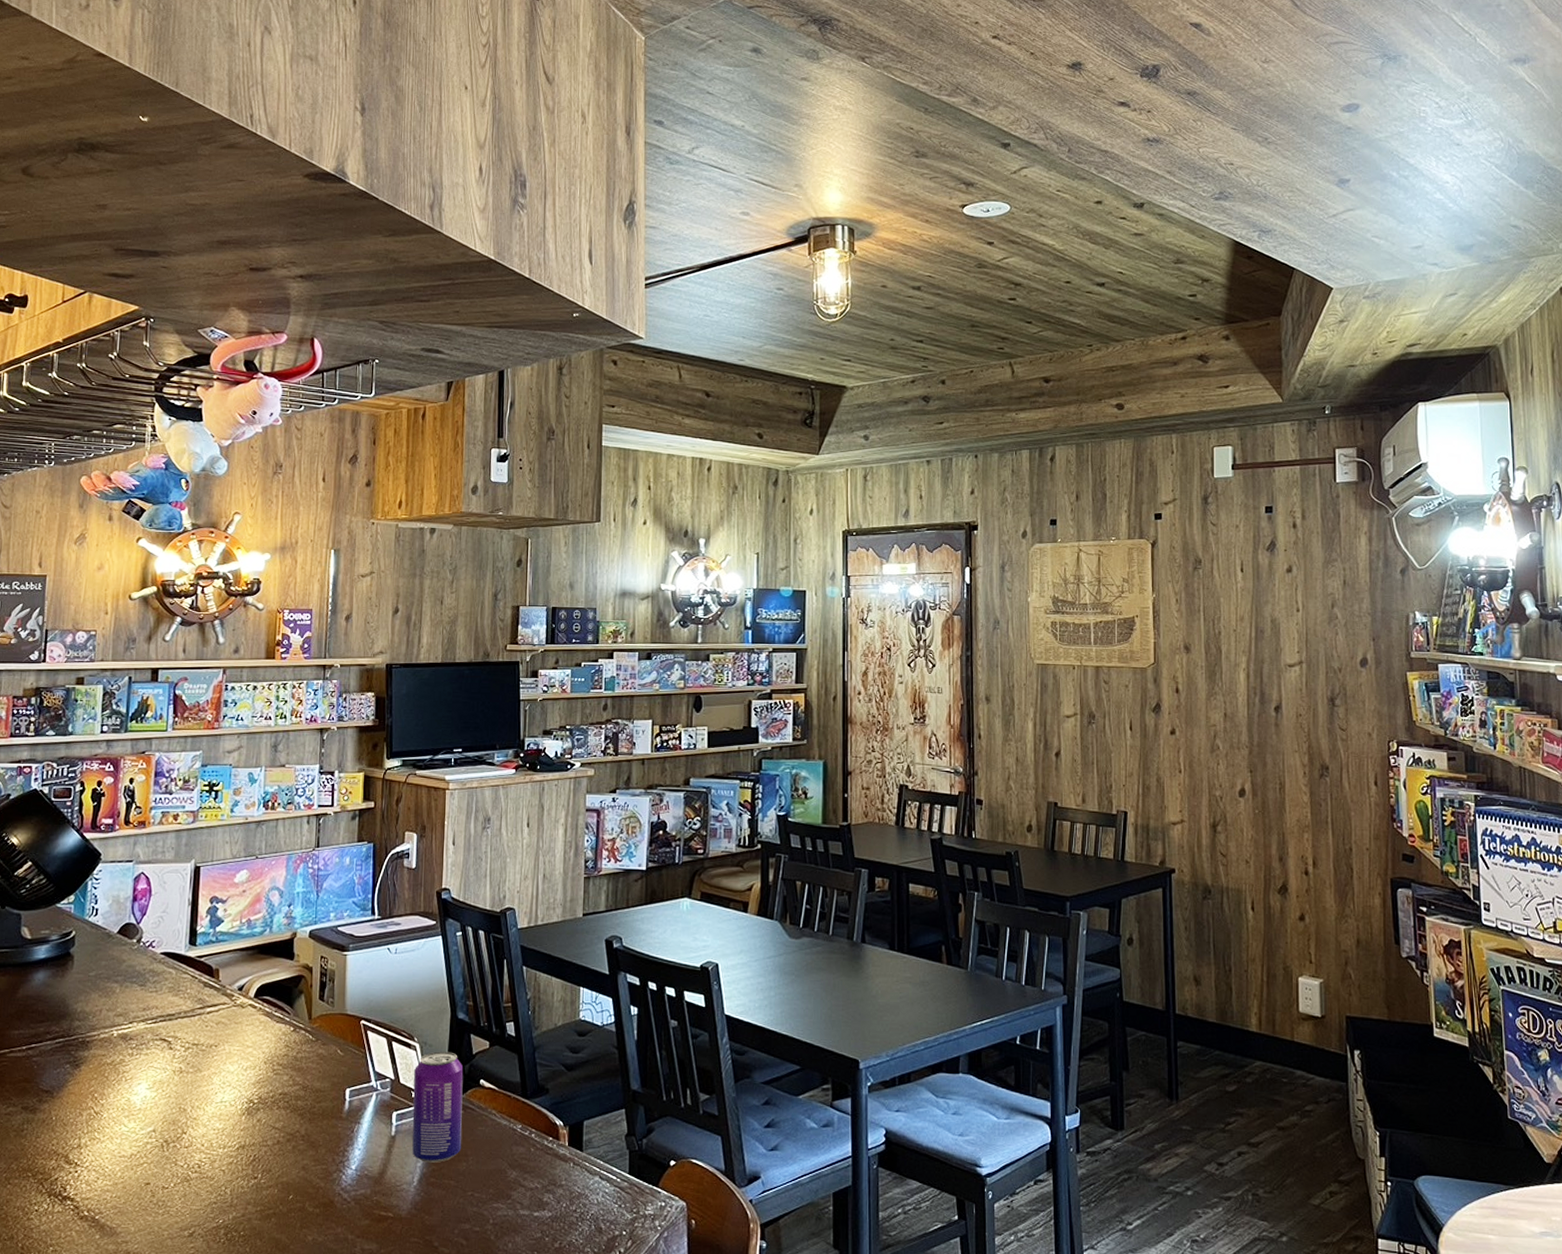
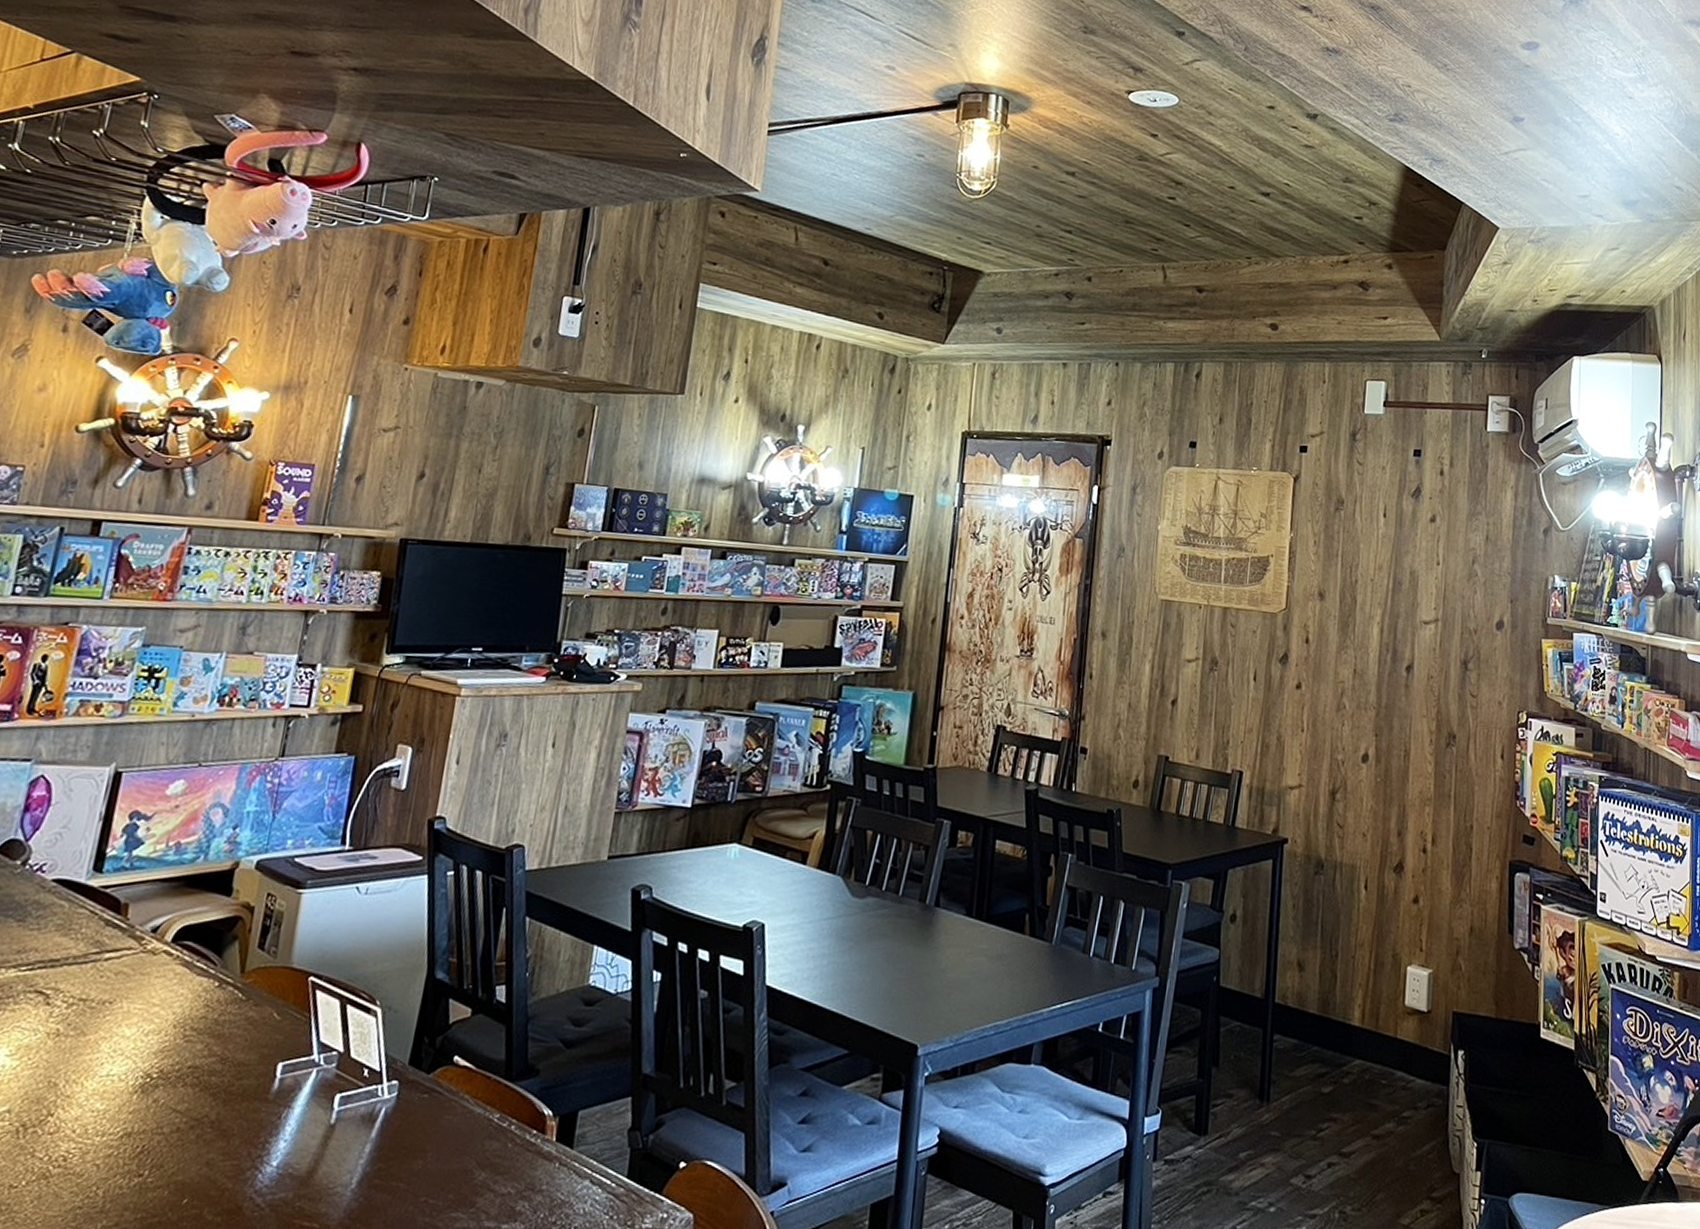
beverage can: present [412,1051,464,1163] -> none [354,1018,435,1160]

